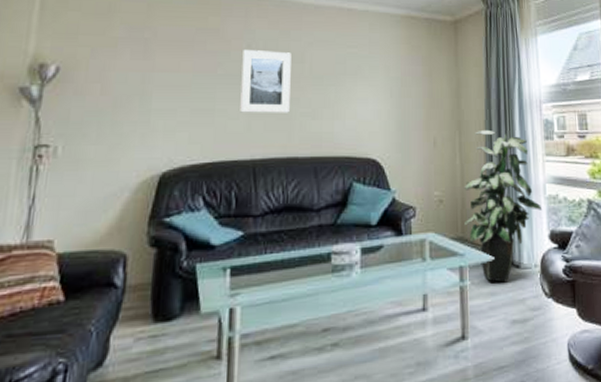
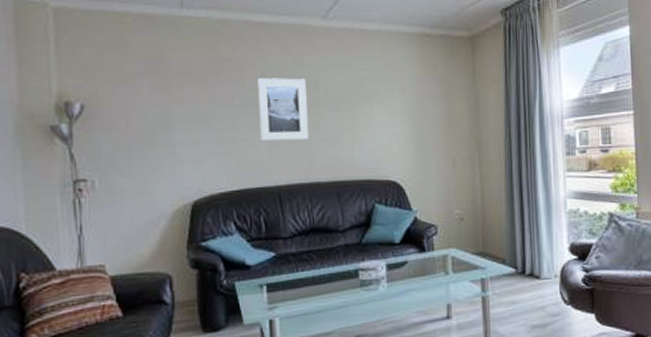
indoor plant: present [464,129,543,283] -> none [484,147,563,293]

